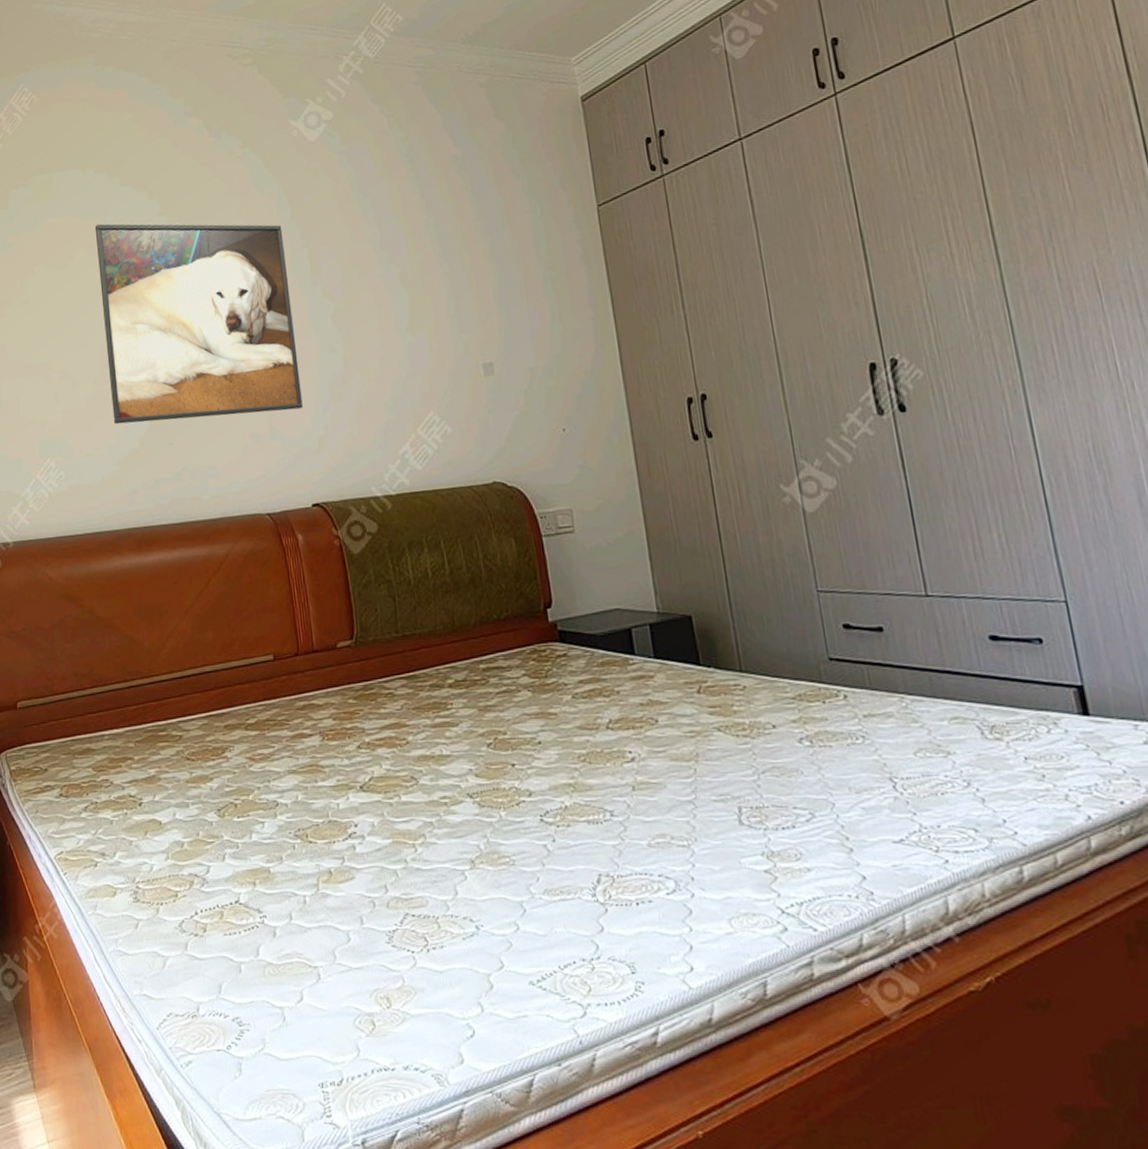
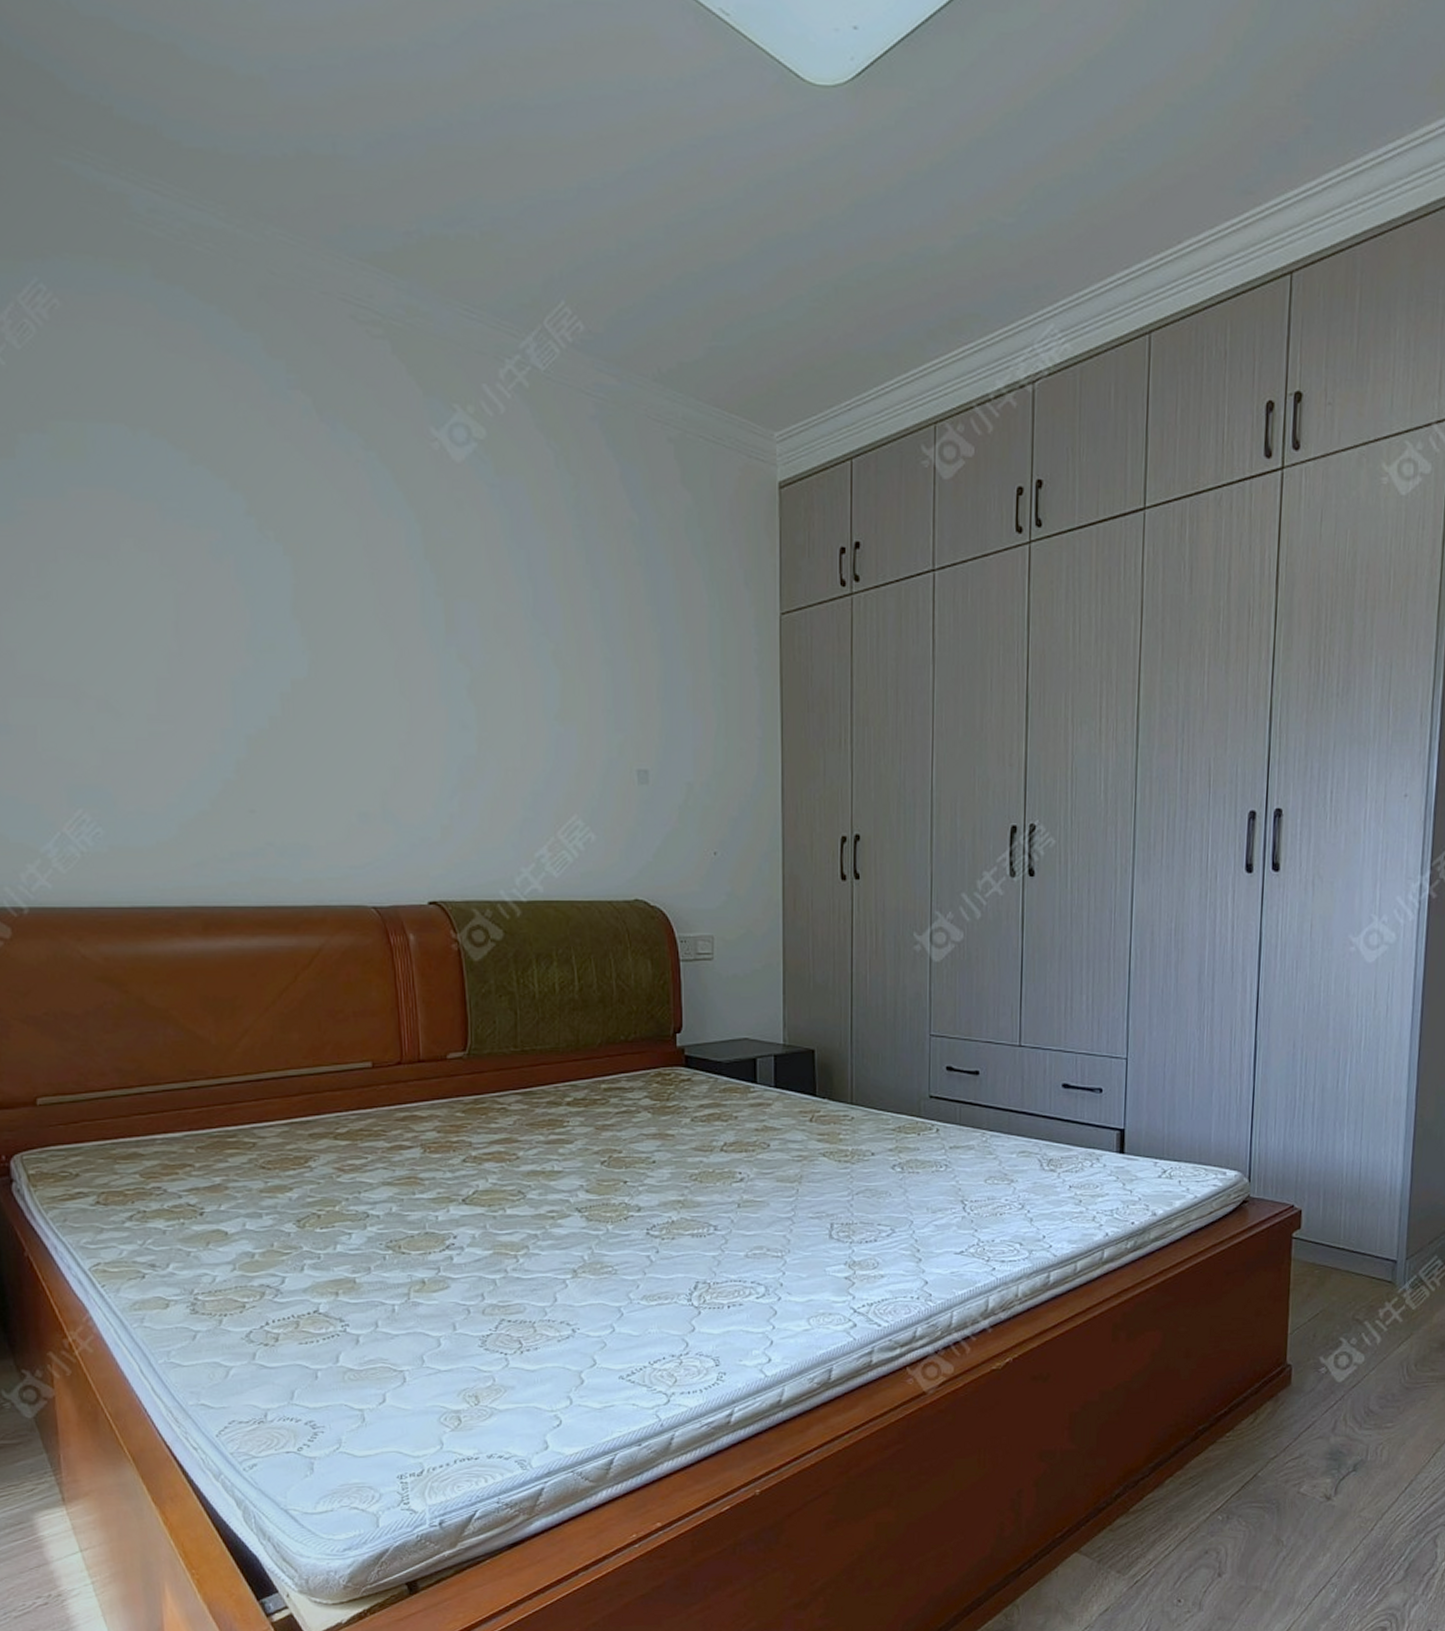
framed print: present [94,224,303,425] -> none [150,509,424,791]

